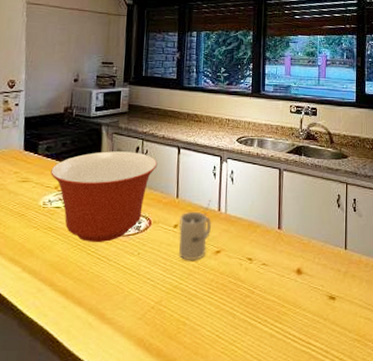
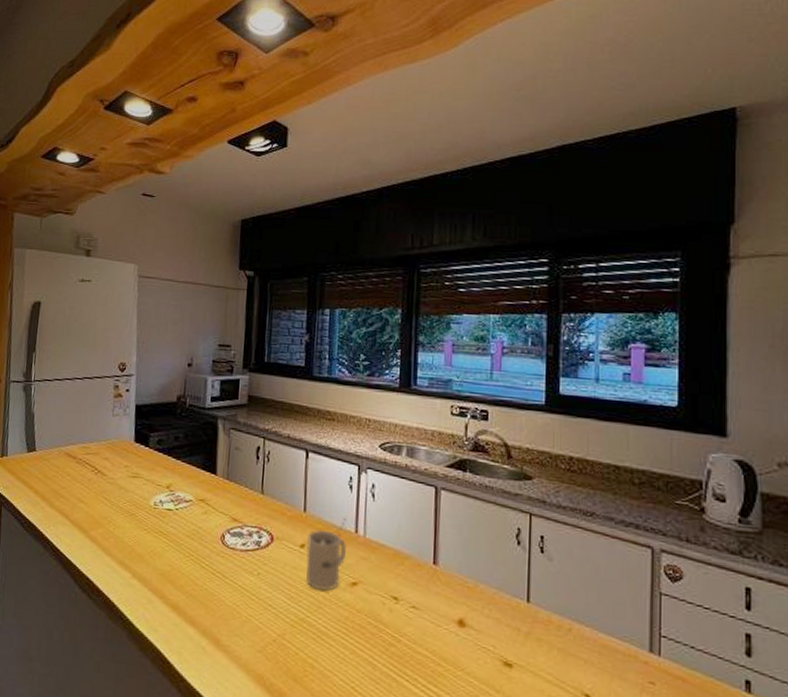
mixing bowl: present [50,151,158,242] -> none [162,449,282,556]

